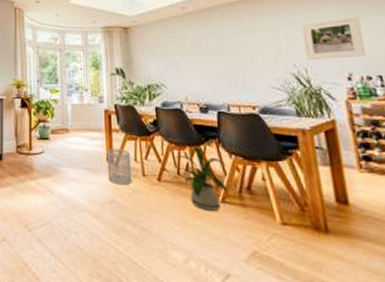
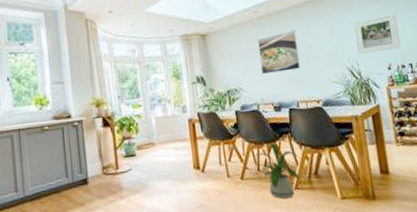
wastebasket: present [106,149,132,186] -> none [192,155,219,190]
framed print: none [184,29,234,71] -> present [258,30,301,74]

